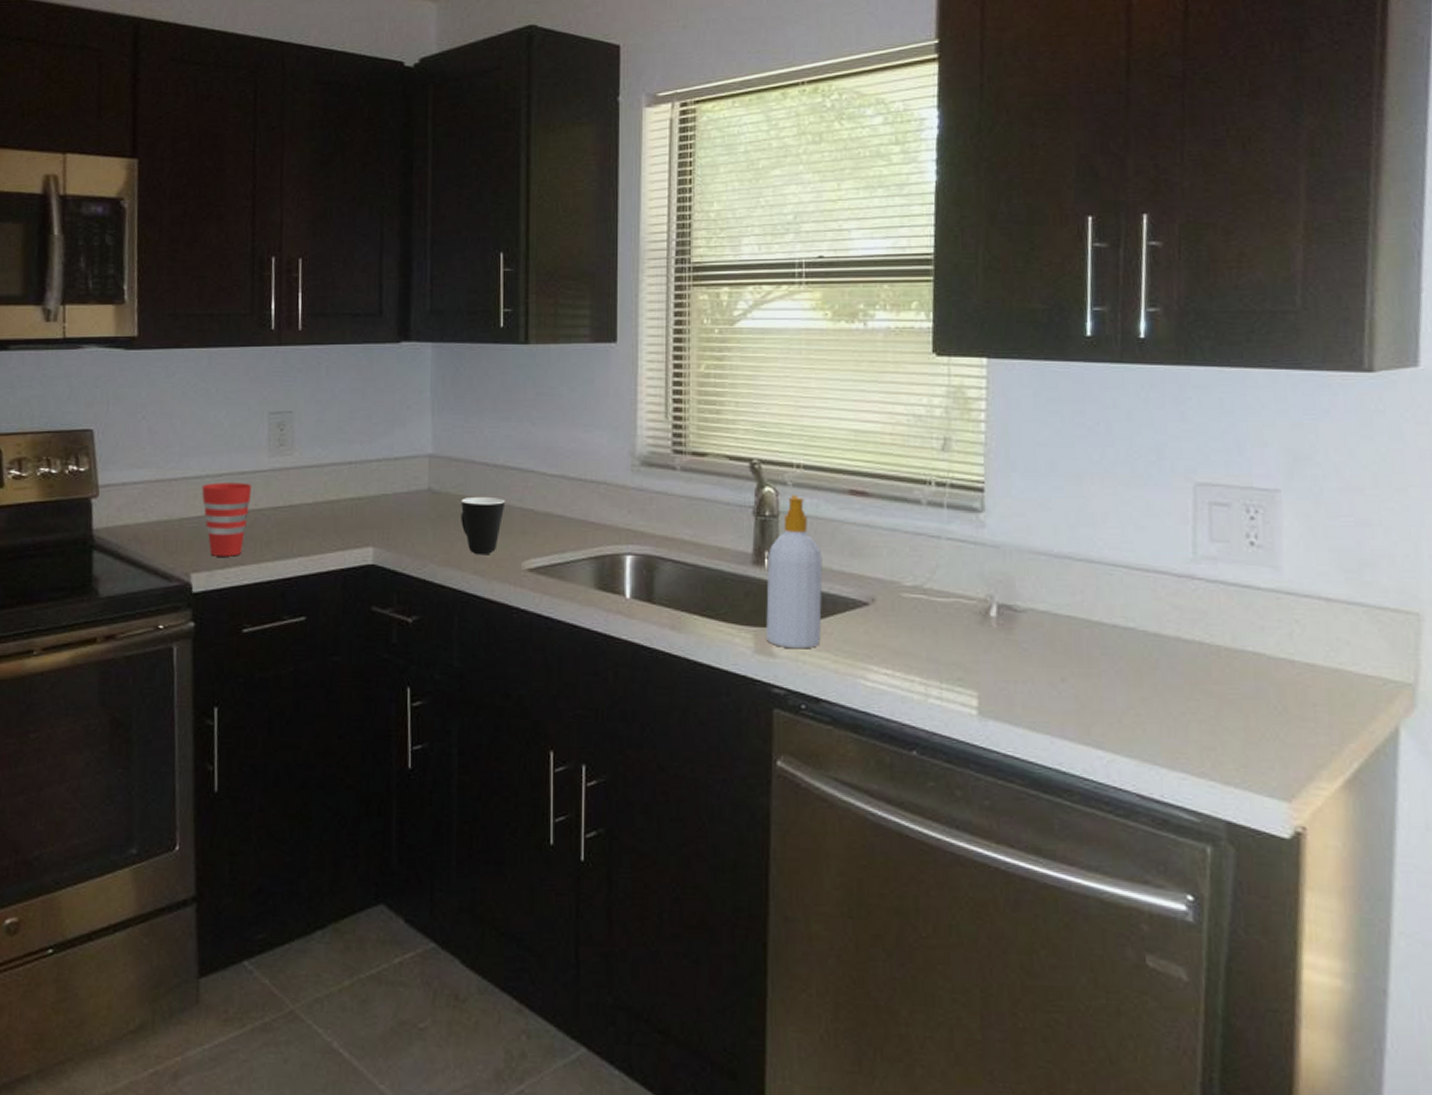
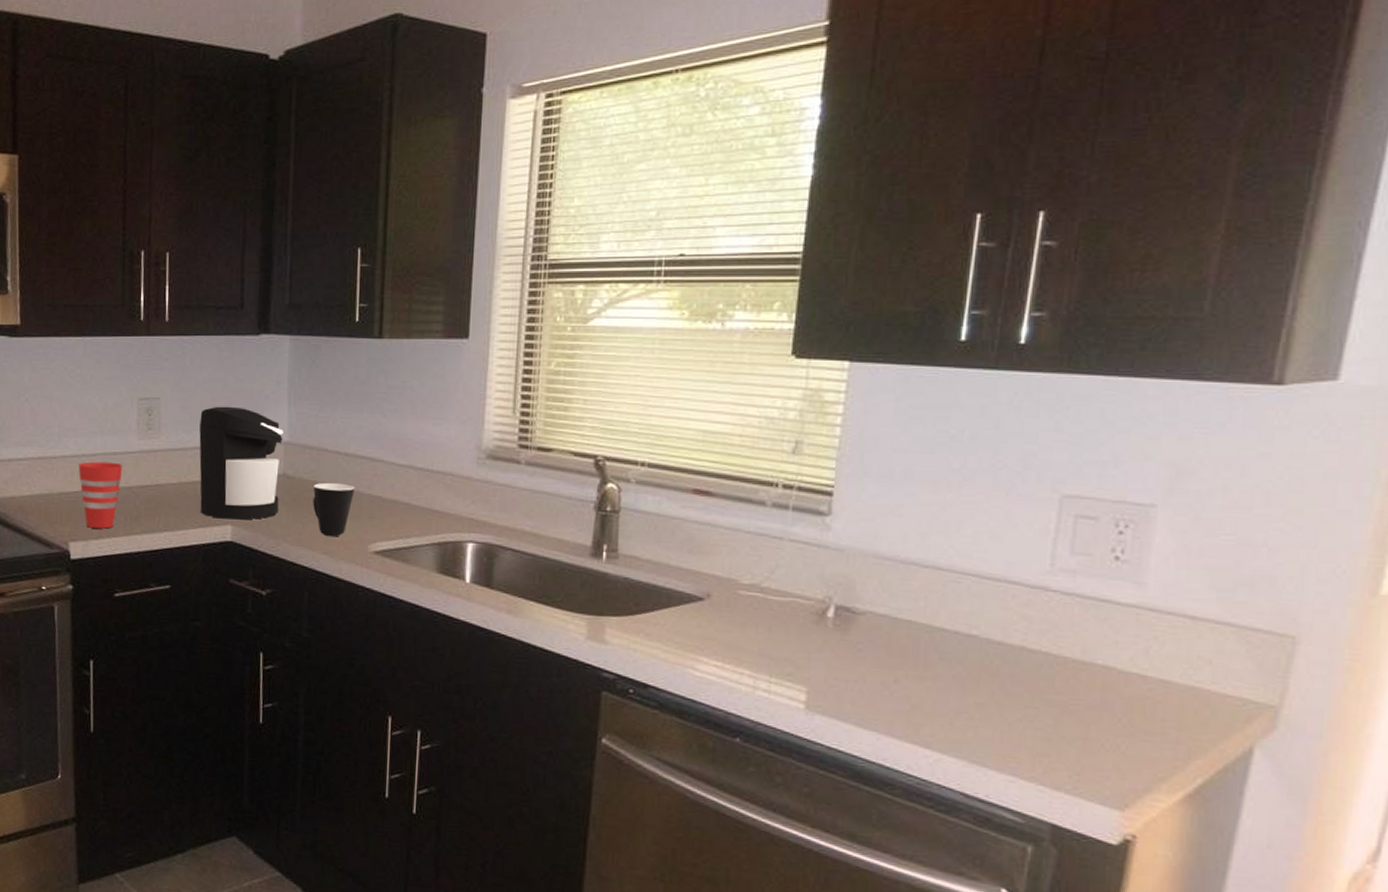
coffee maker: none [336,418,428,540] -> present [199,406,284,520]
soap bottle: present [766,495,823,649] -> none [600,492,661,638]

